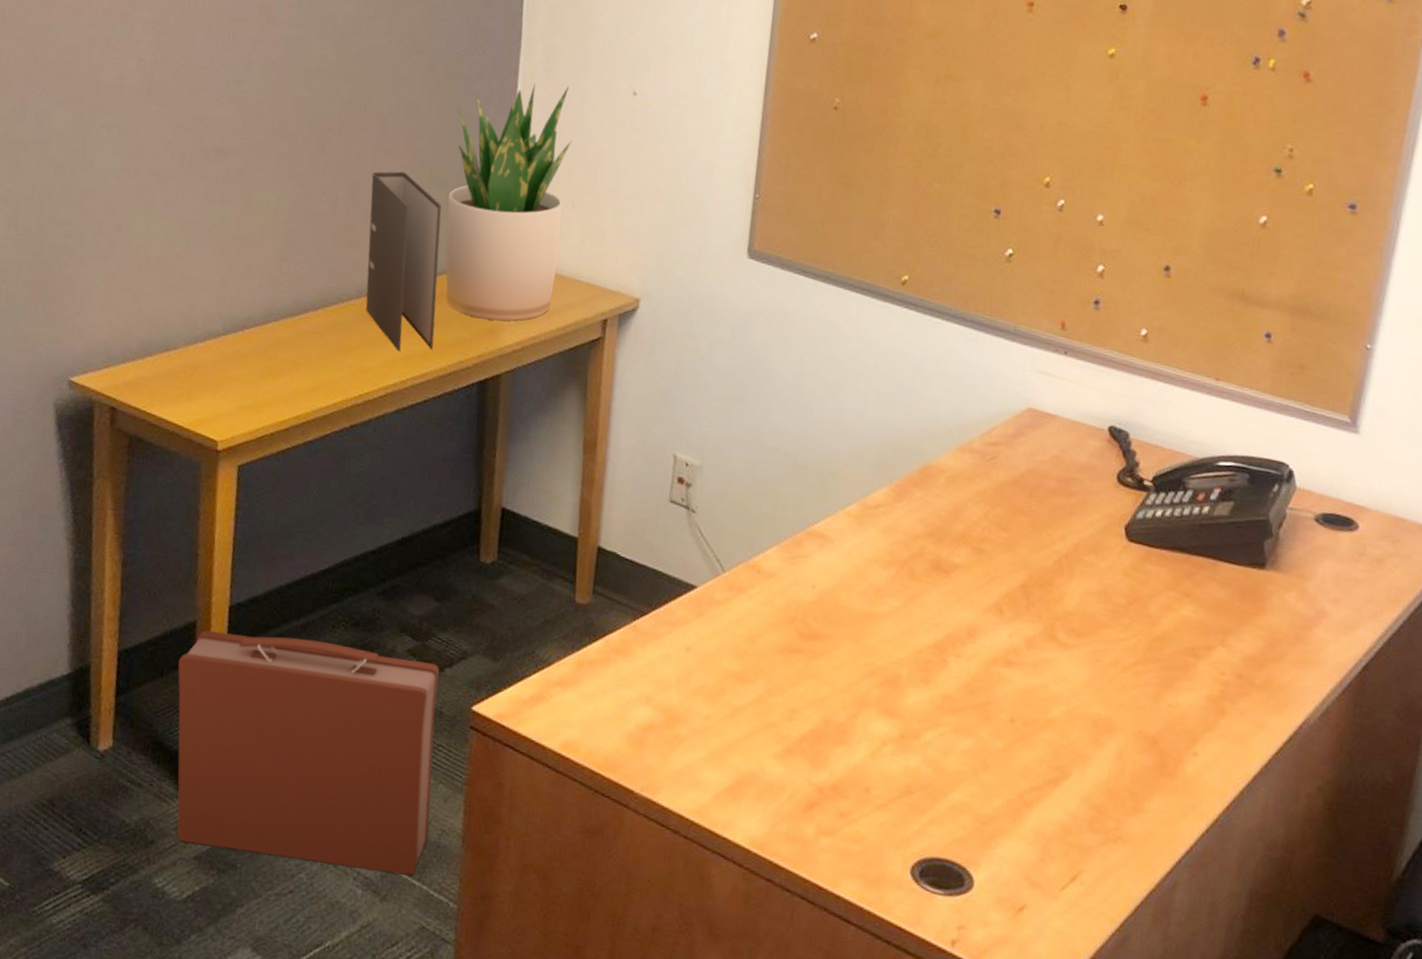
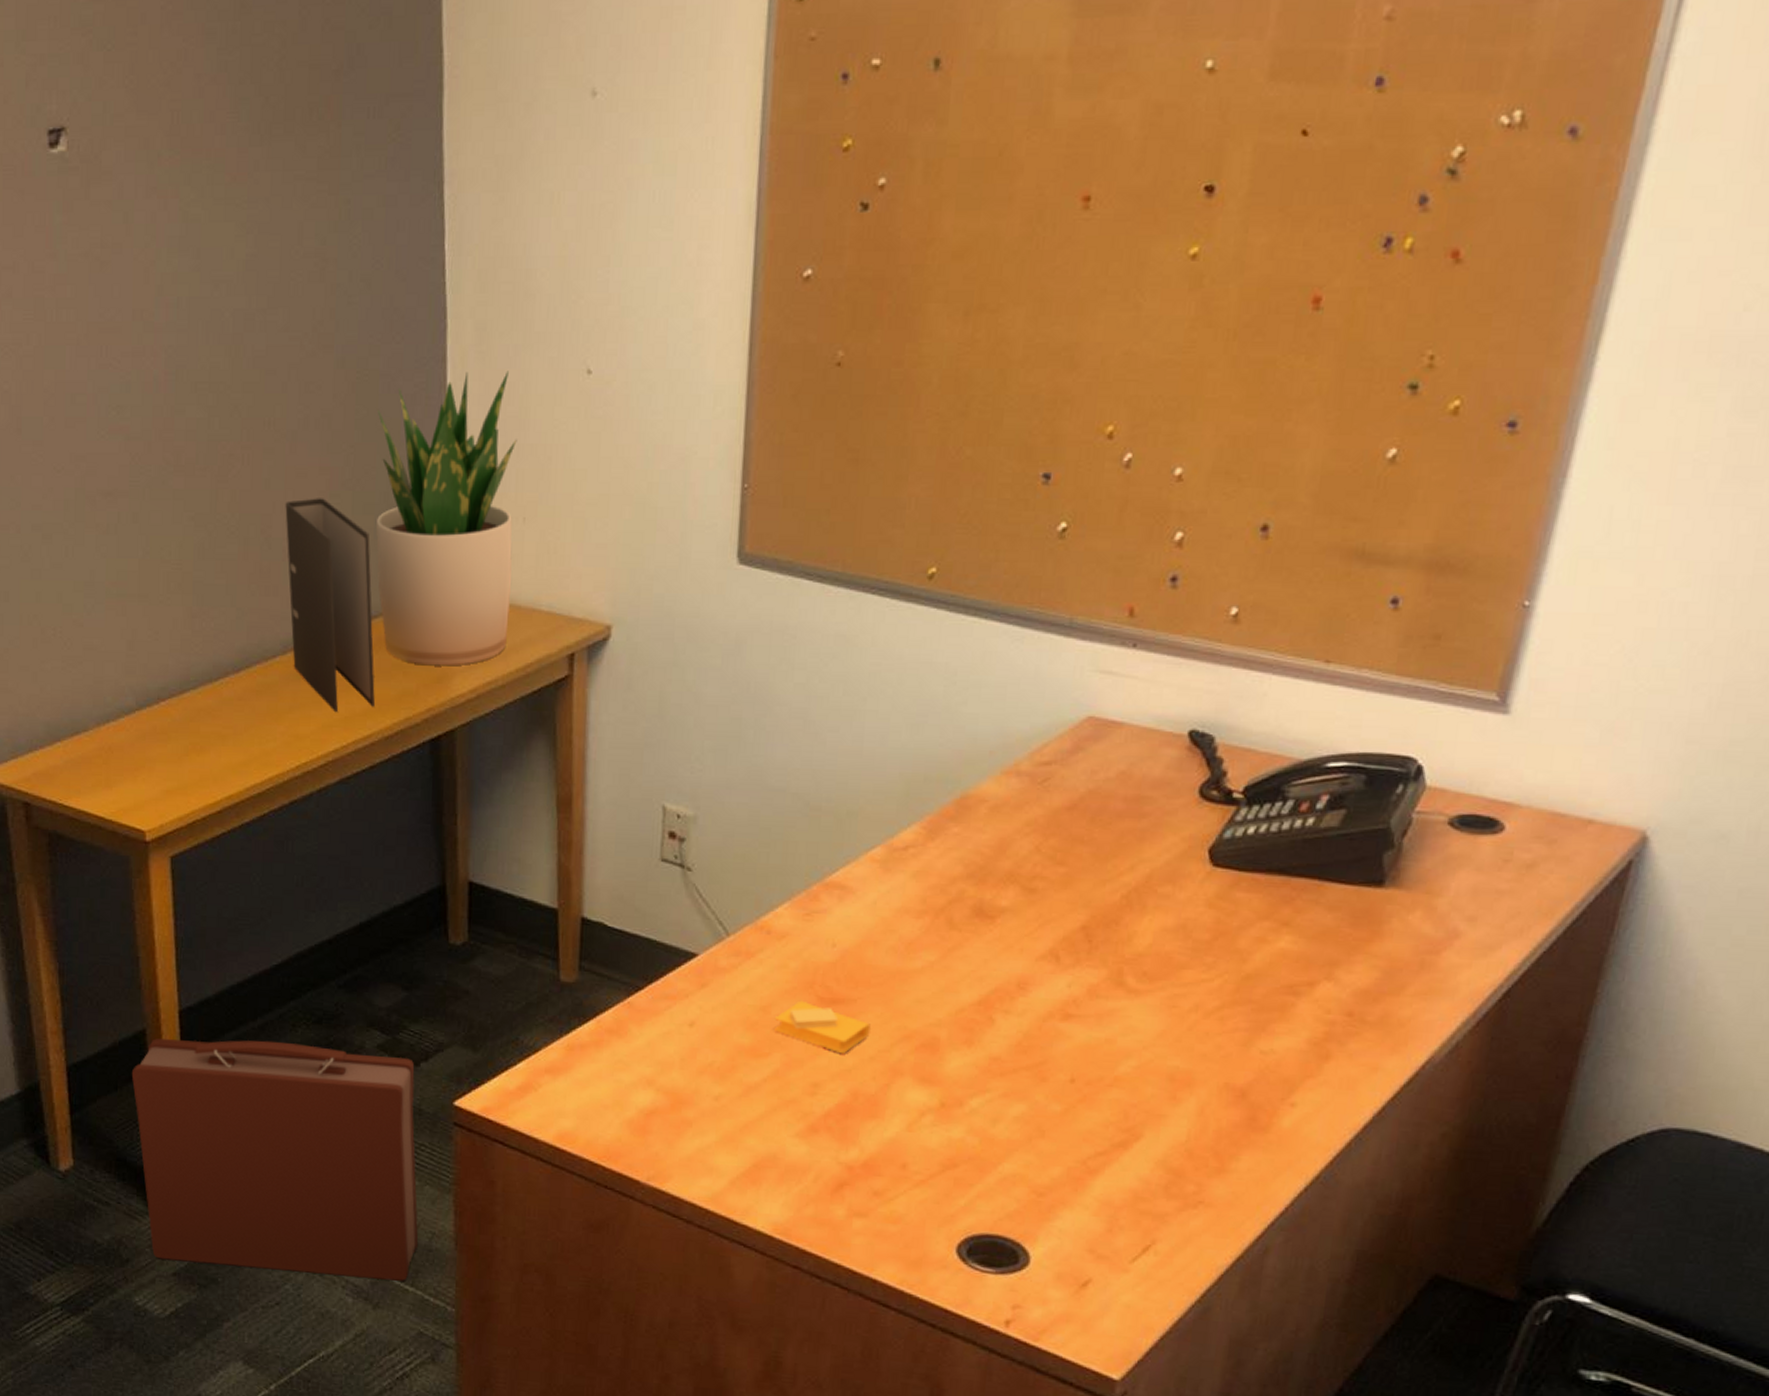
sticky notes: none [758,633,843,685] -> present [773,1000,872,1054]

